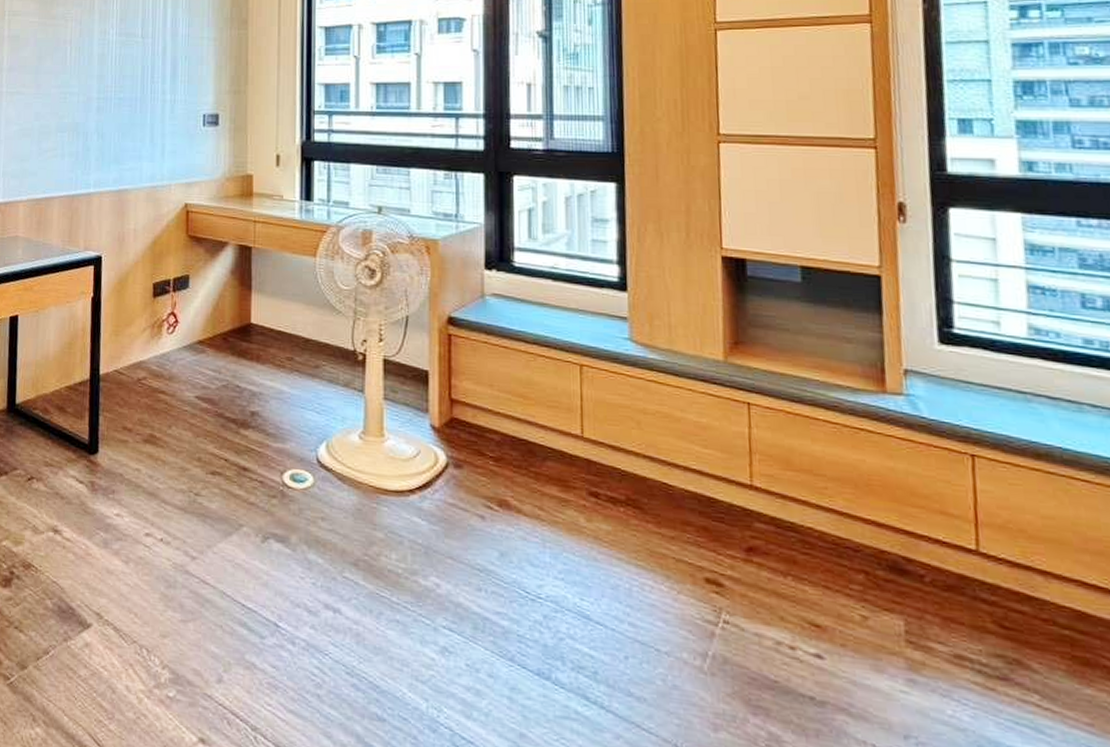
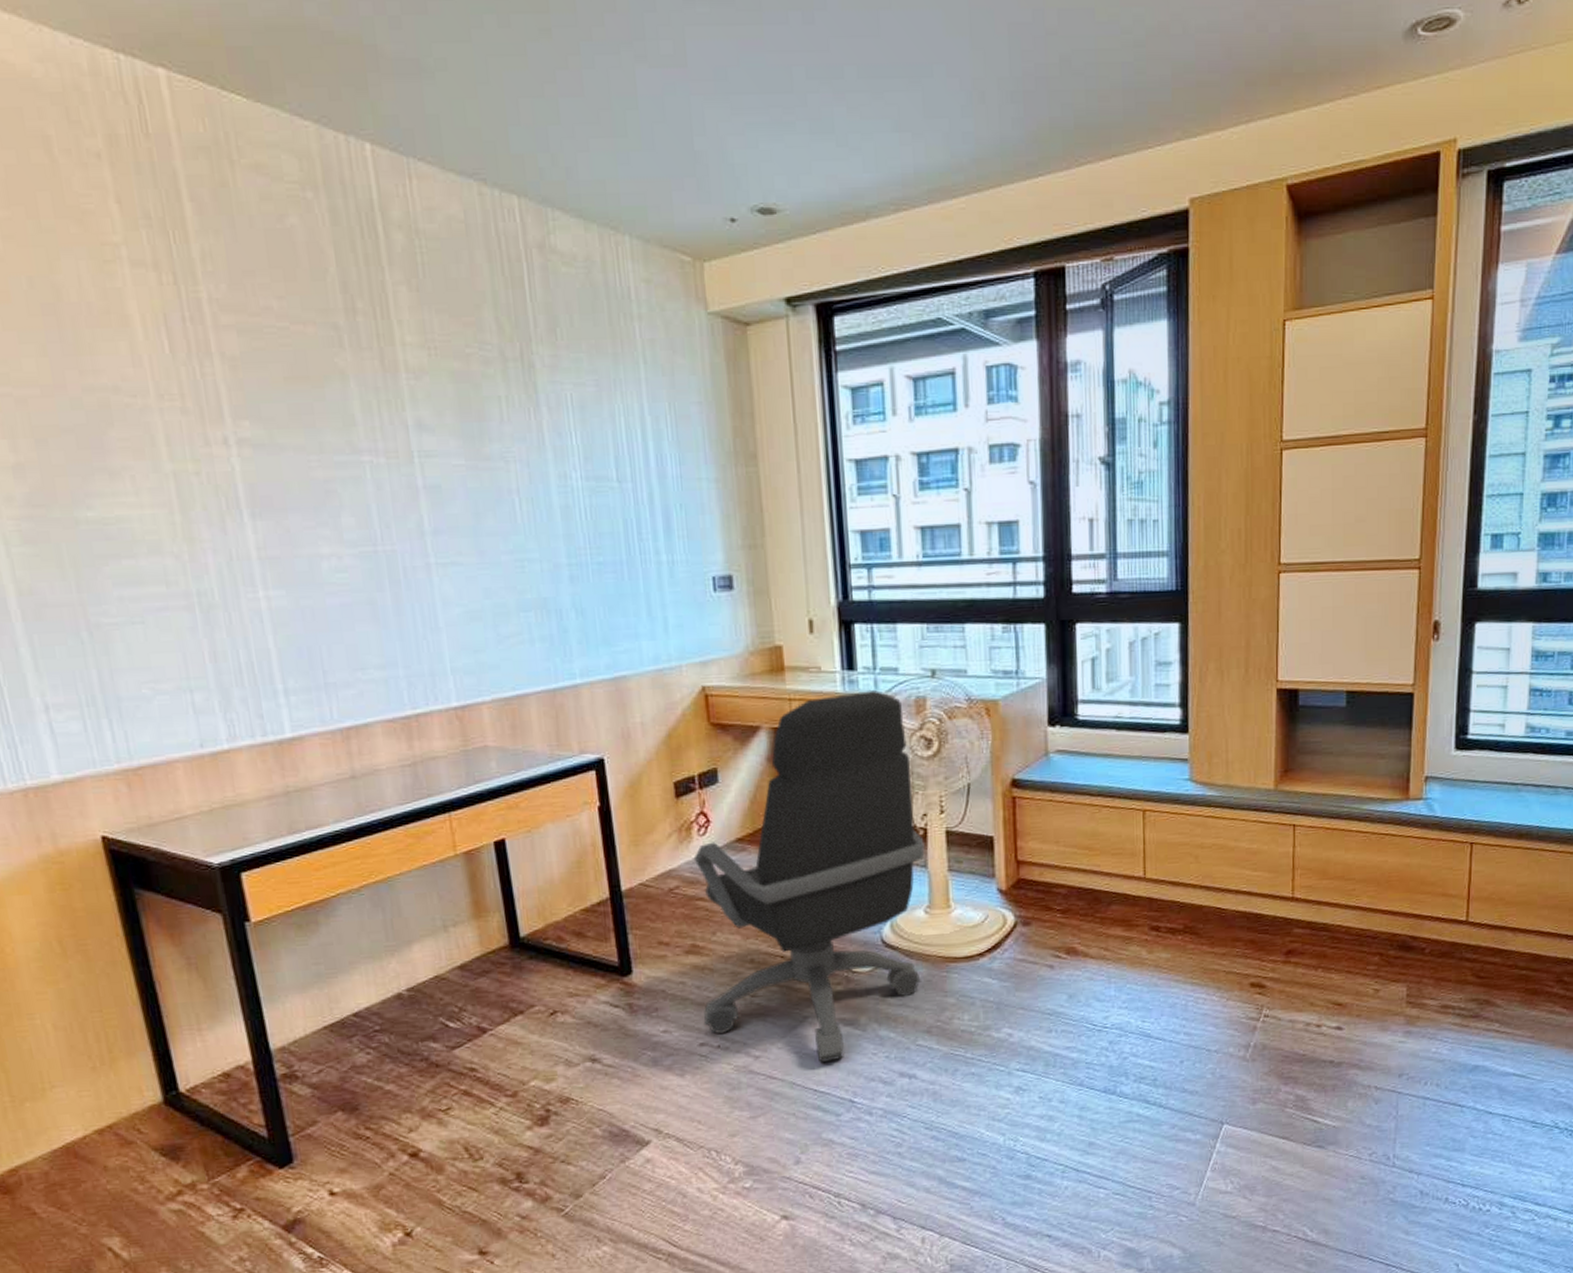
office chair: none [151,220,363,577] -> present [693,690,925,1063]

